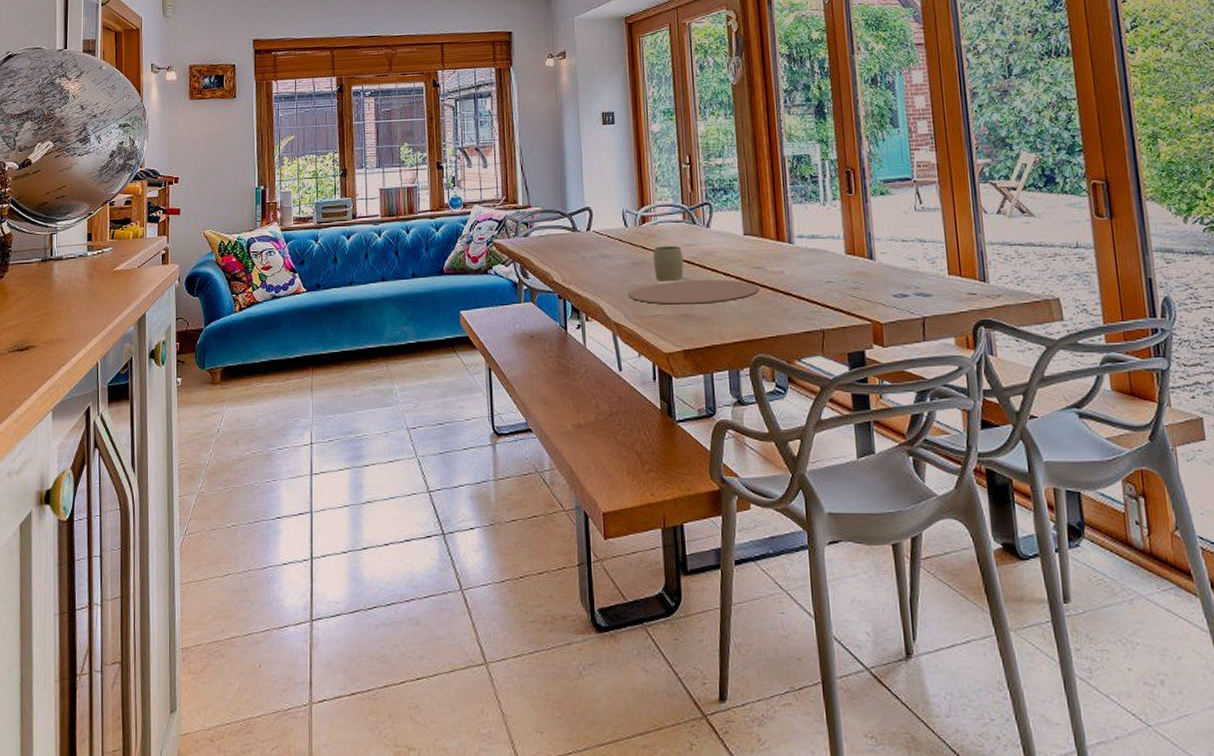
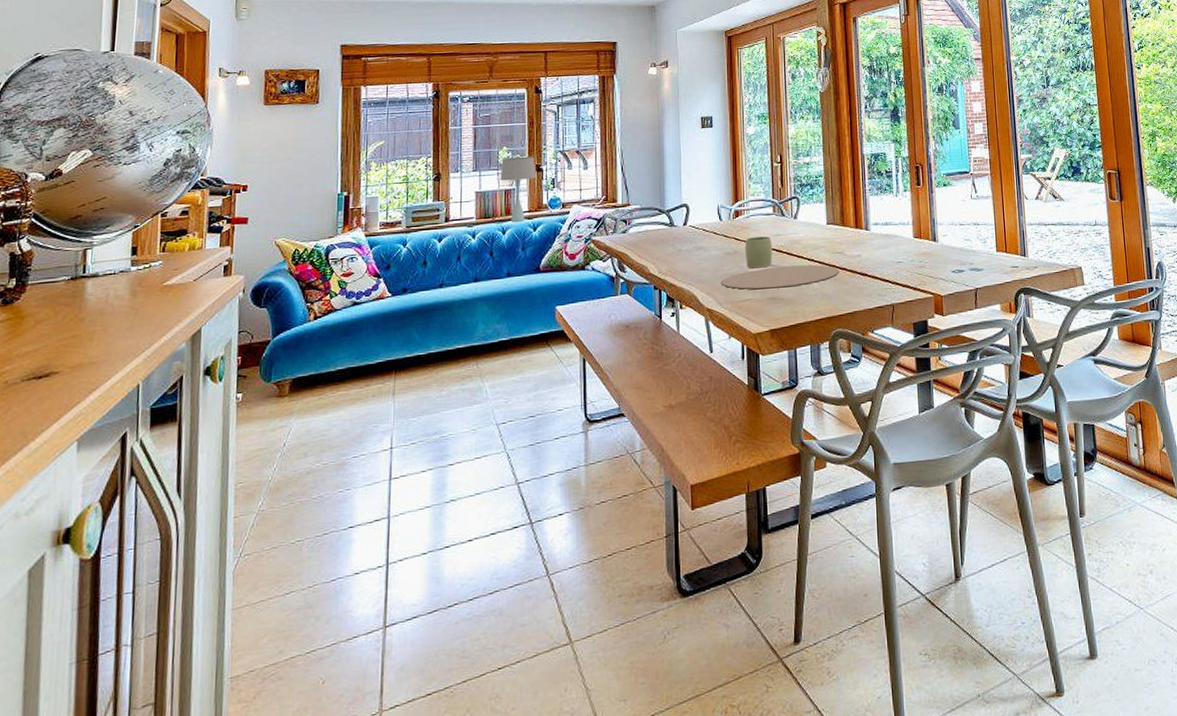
table lamp: none [402,152,436,221] -> present [500,155,536,222]

